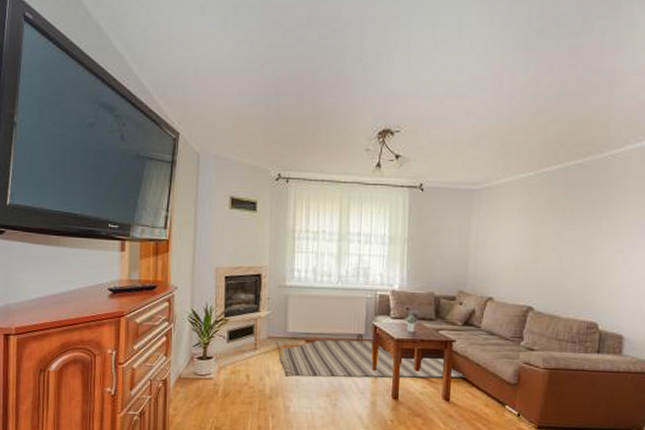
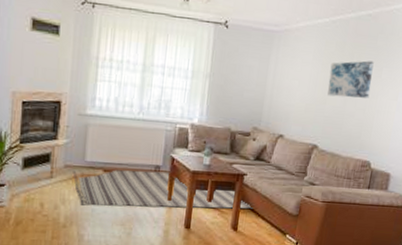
wall art: none [539,213,590,254] -> present [327,60,374,98]

